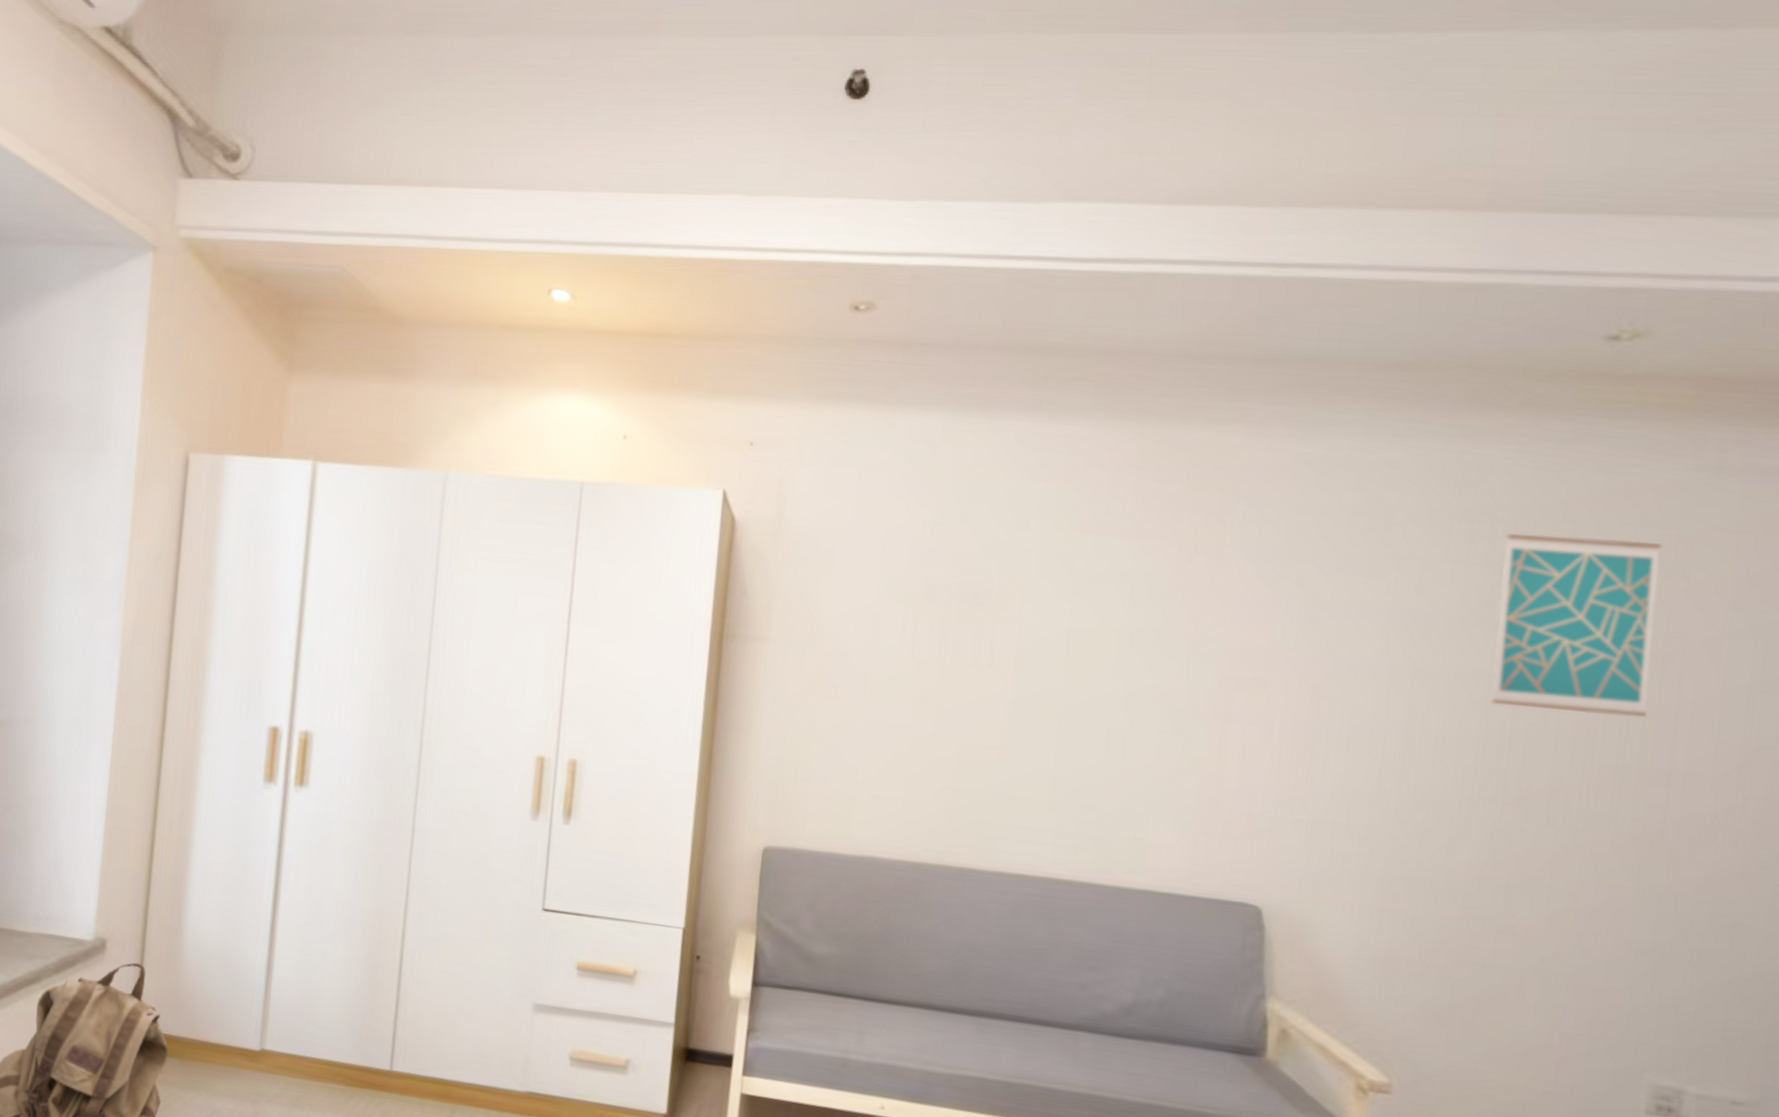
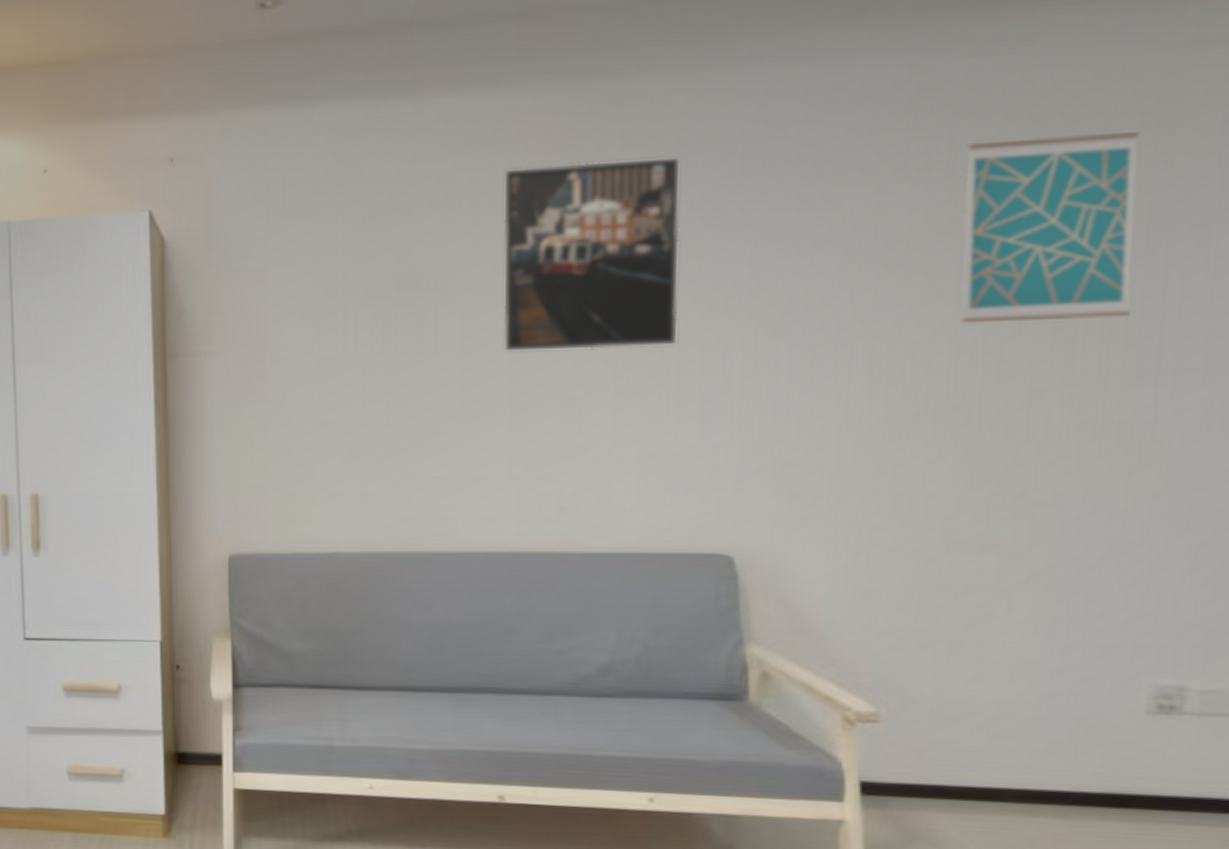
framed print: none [1057,498,1240,689] -> present [503,157,680,351]

